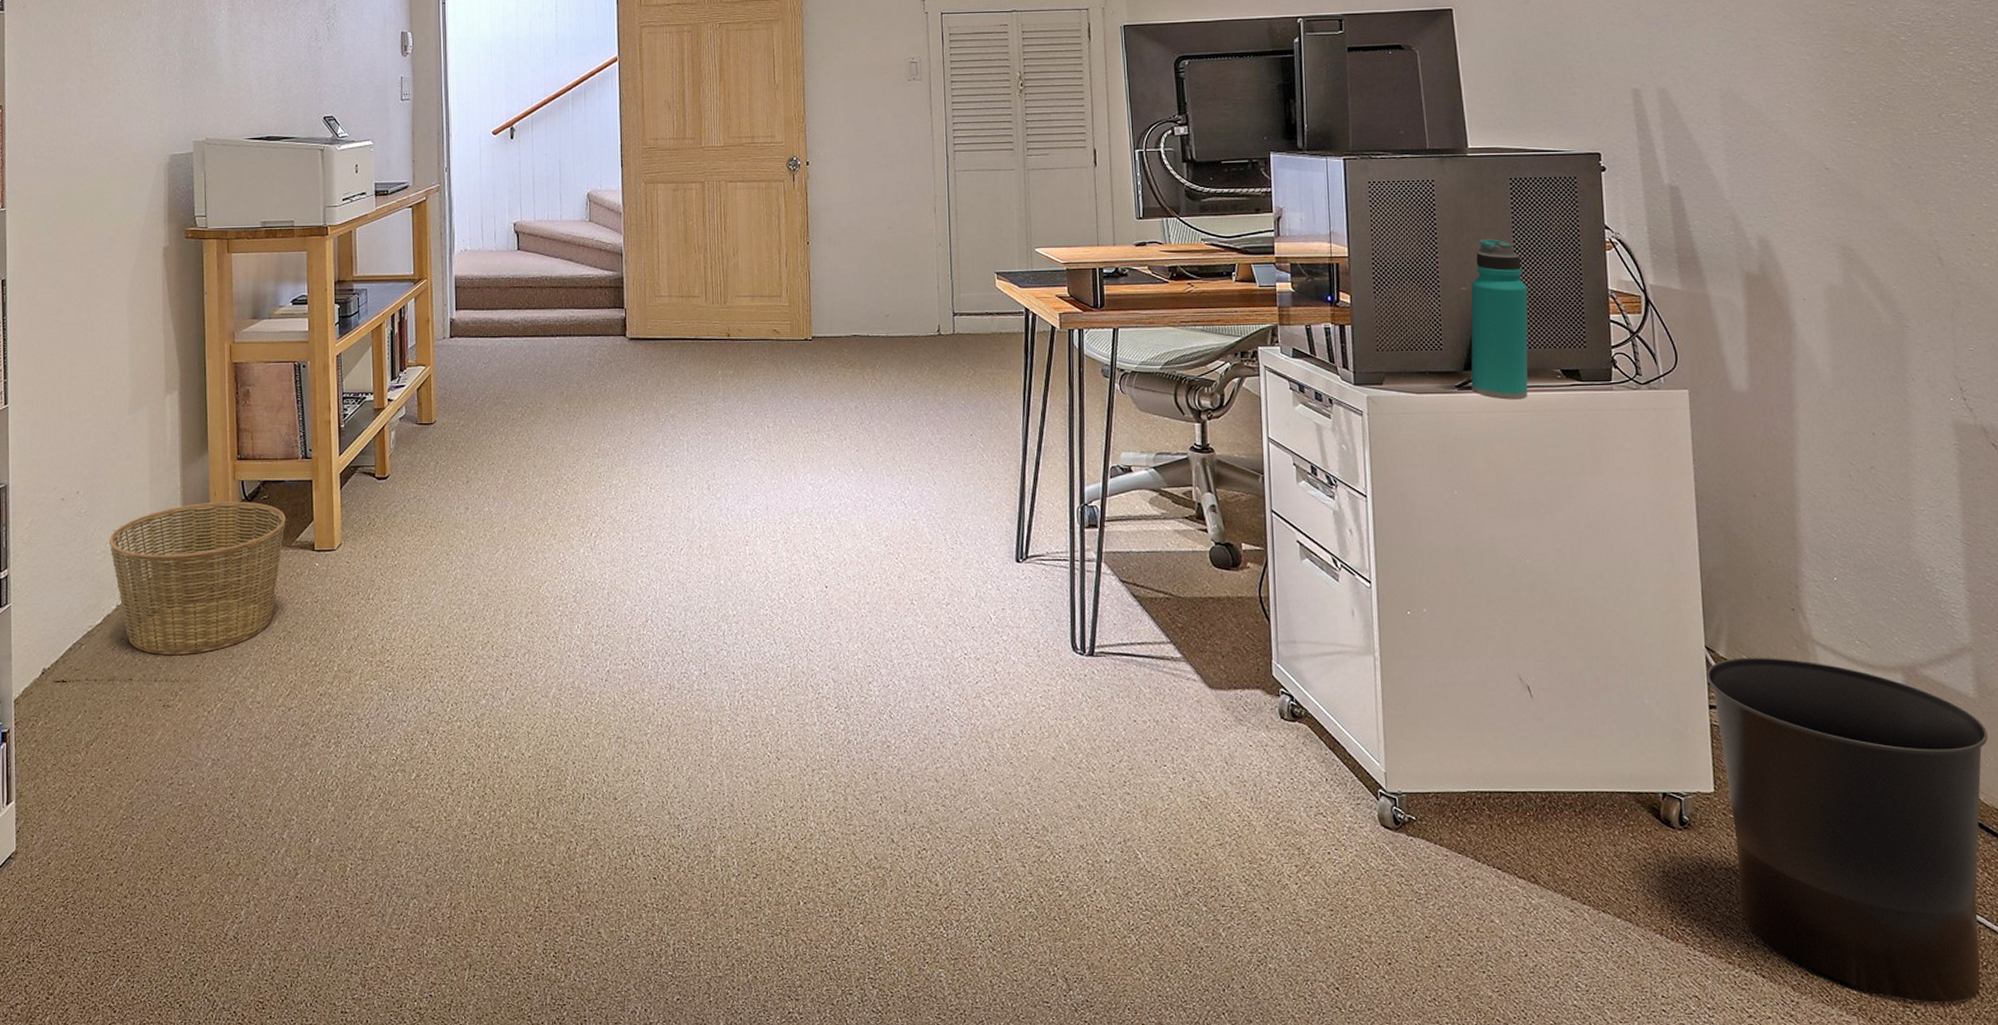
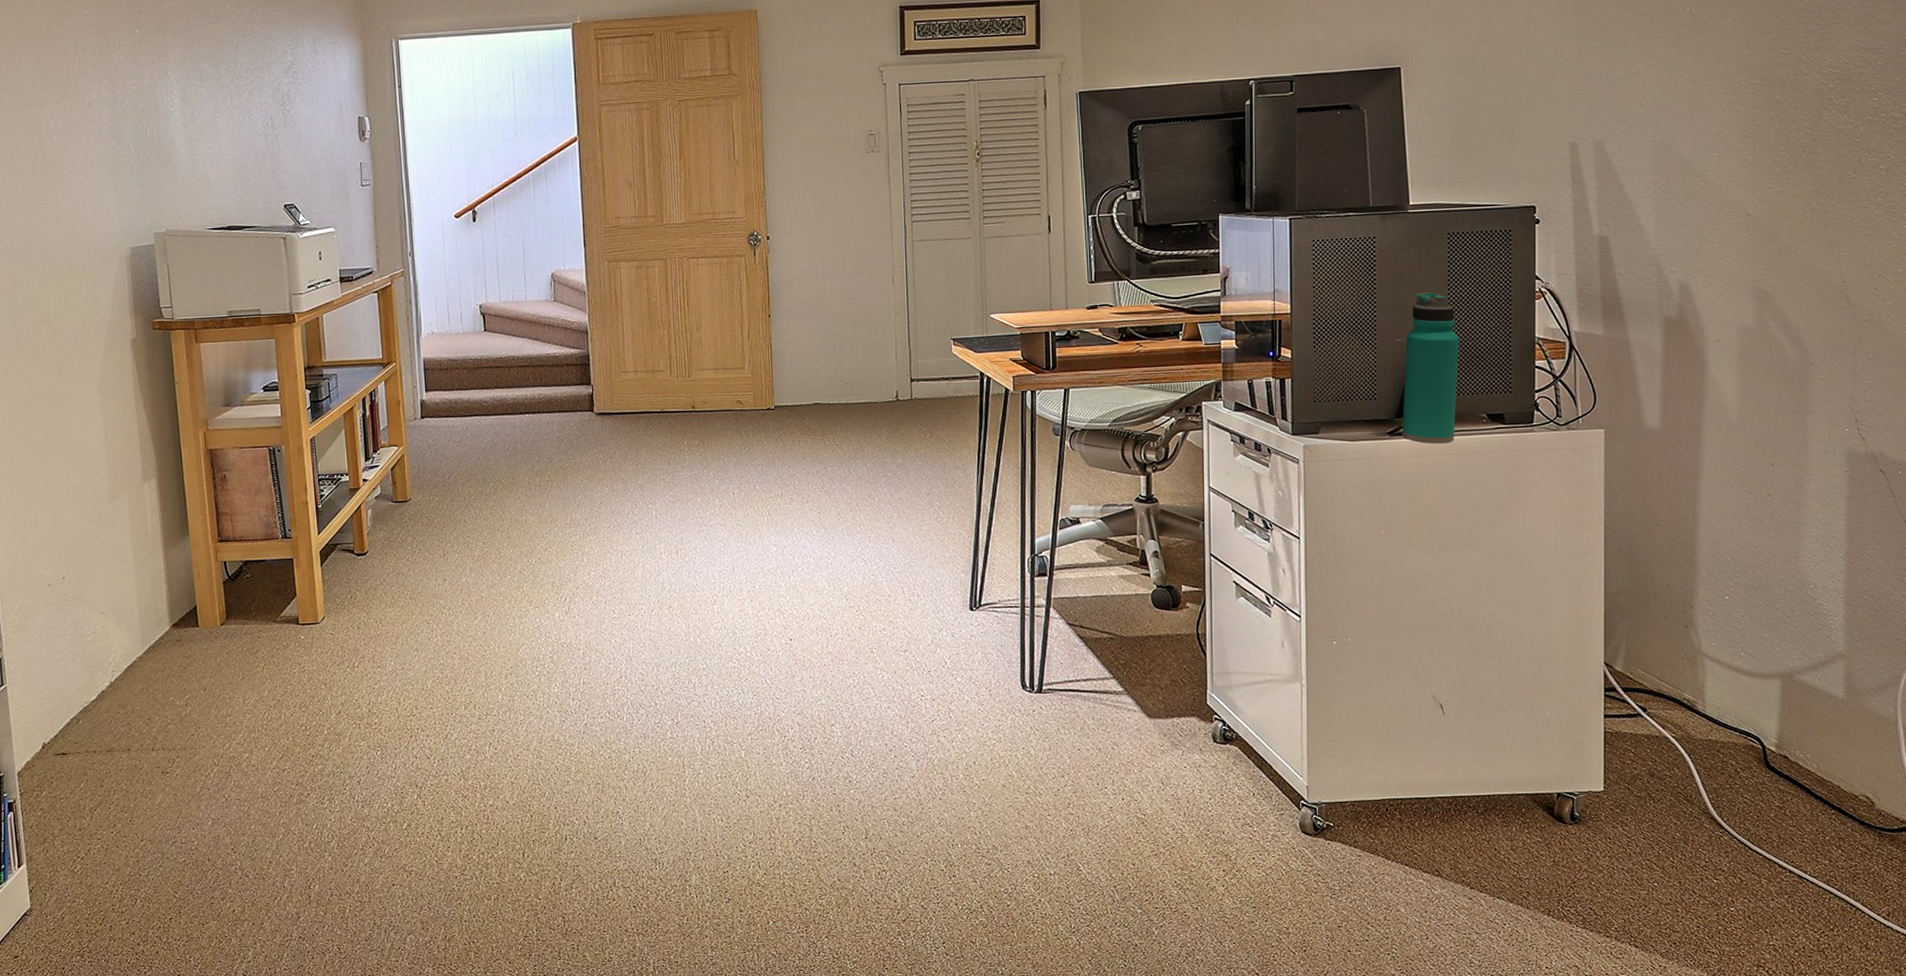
basket: present [109,501,286,655] -> none [97,581,270,726]
waste bin: present [1706,657,1989,1003] -> none [1604,670,1853,962]

